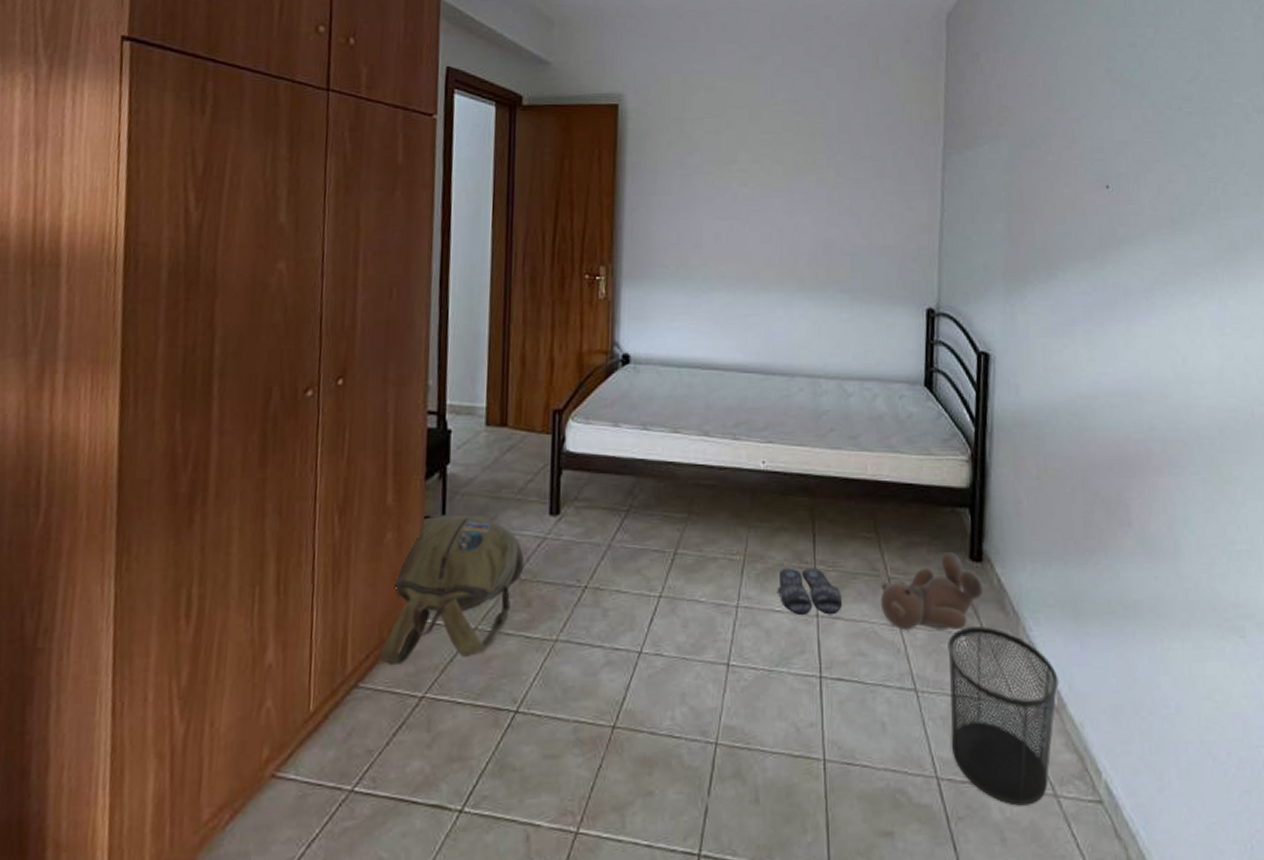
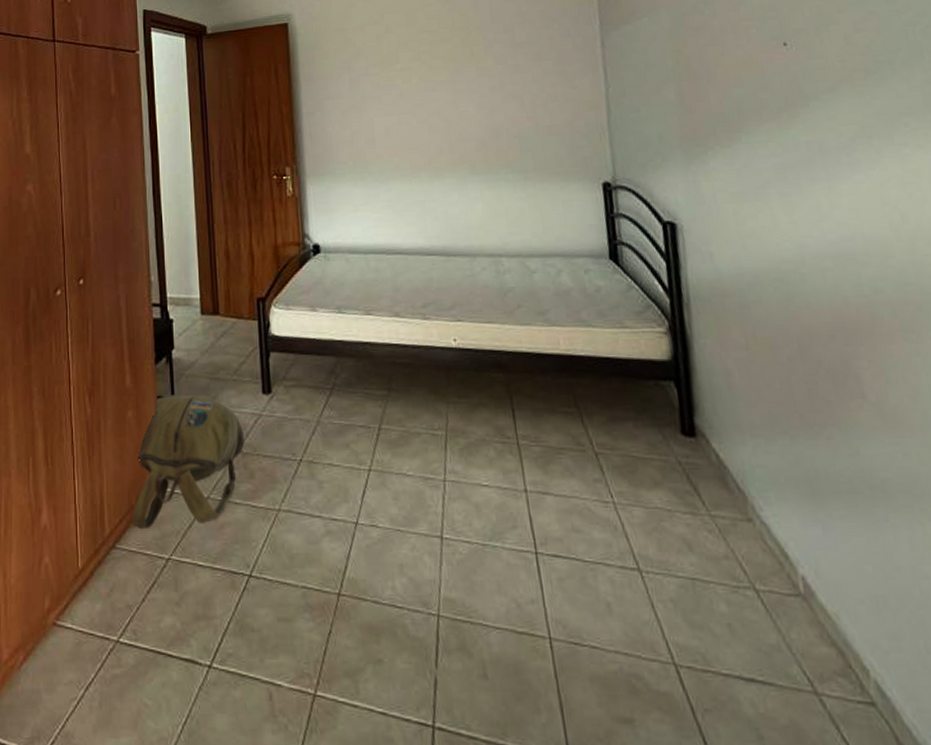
slippers: present [777,567,842,615] -> none [482,442,550,490]
teddy bear: present [880,551,984,631] -> none [589,426,702,509]
waste bin: present [948,626,1059,806] -> none [668,505,805,702]

